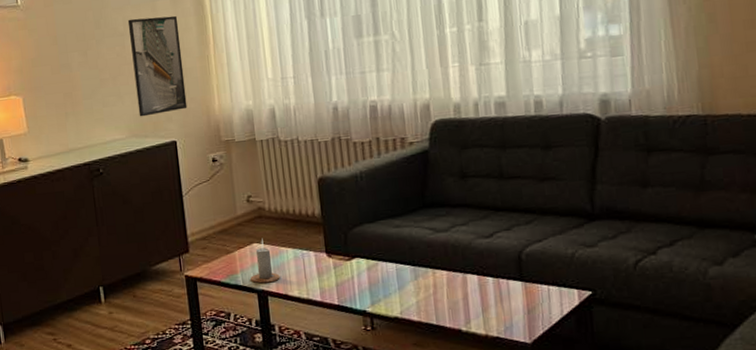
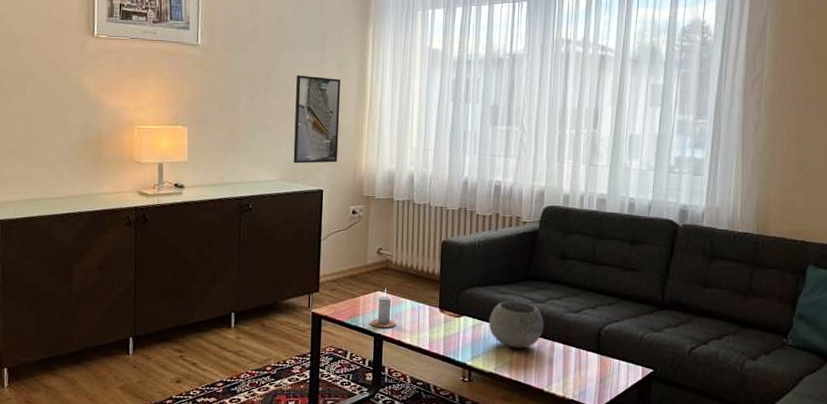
bowl: none [385,233,451,287] -> present [489,301,544,348]

